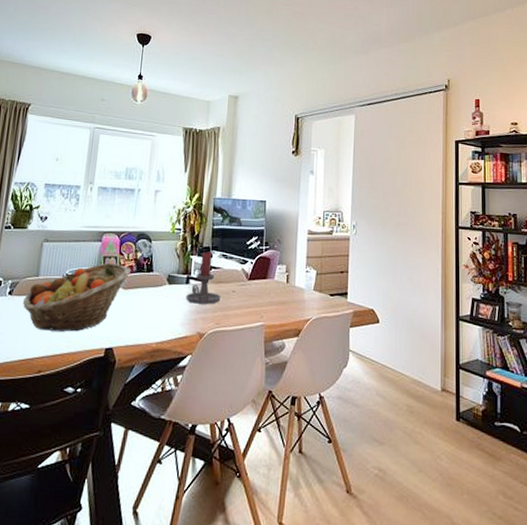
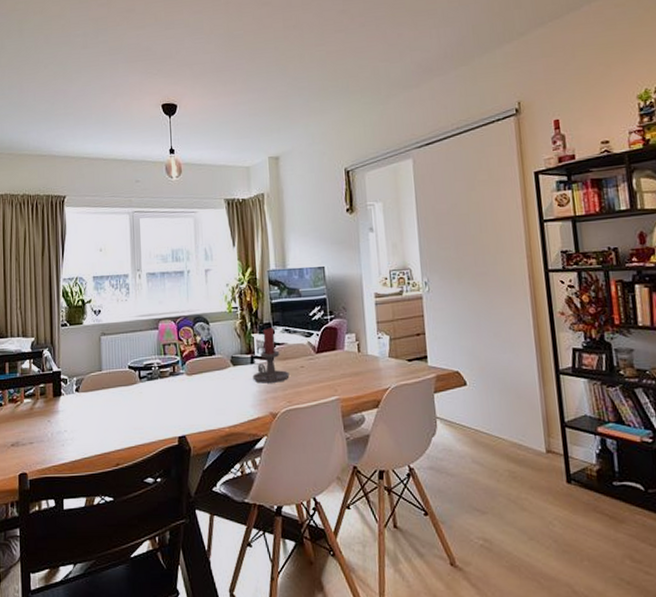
fruit basket: present [22,263,131,332] -> none [90,350,193,424]

